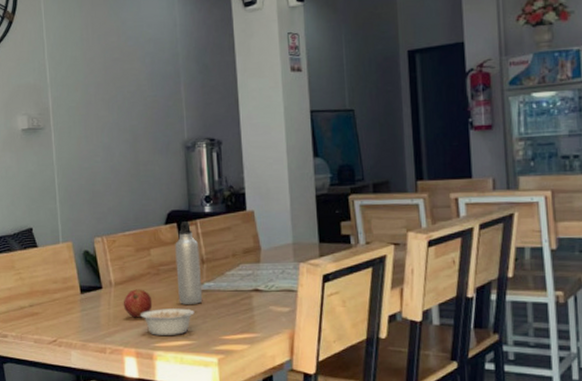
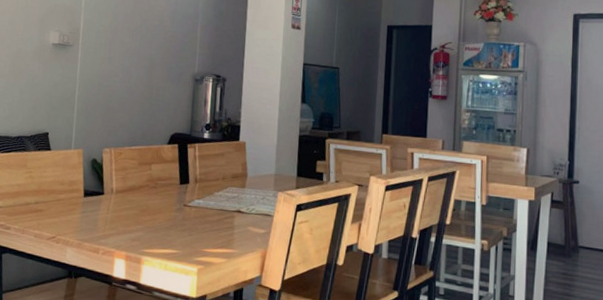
fruit: present [123,289,153,318] -> none [120,198,147,225]
legume: present [141,308,195,335] -> none [135,218,183,244]
water bottle: present [175,222,203,306] -> none [170,144,195,218]

